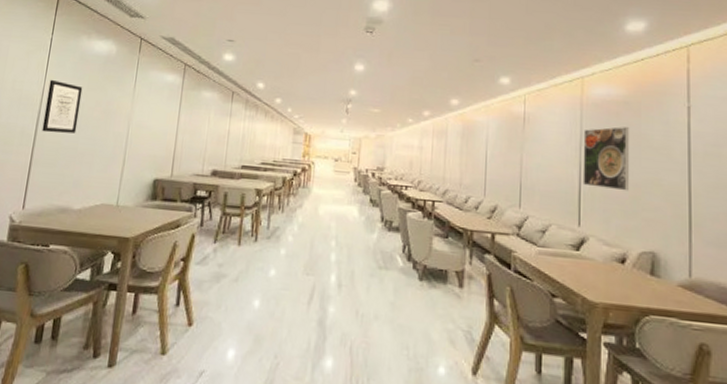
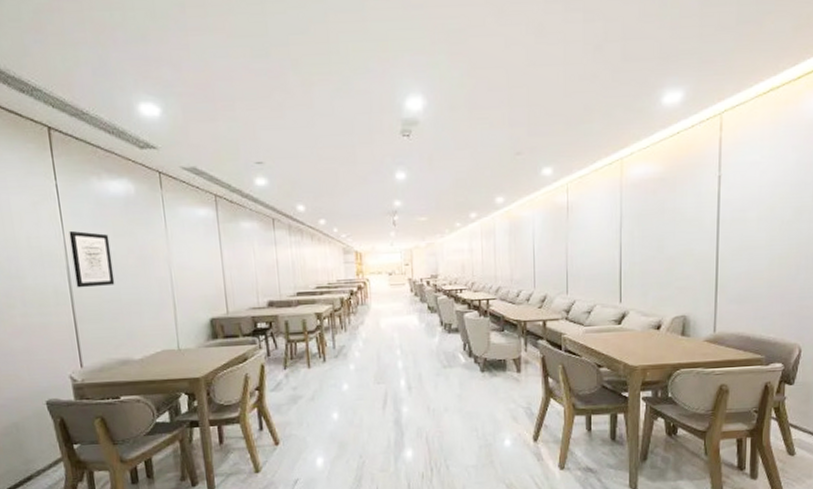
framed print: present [582,127,629,191] -> none [623,204,665,265]

